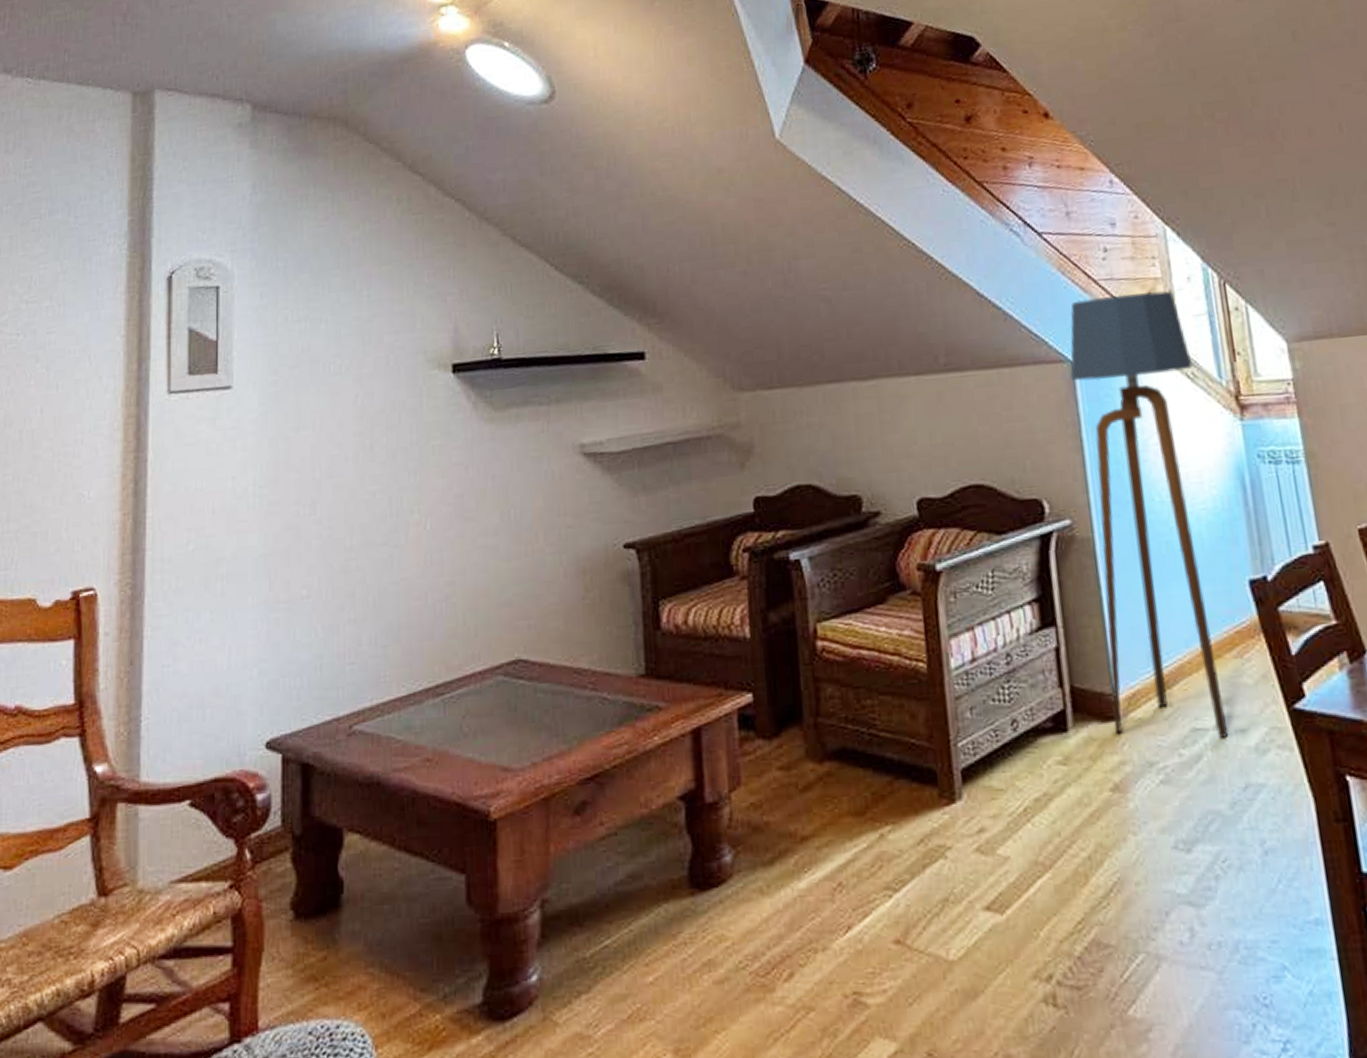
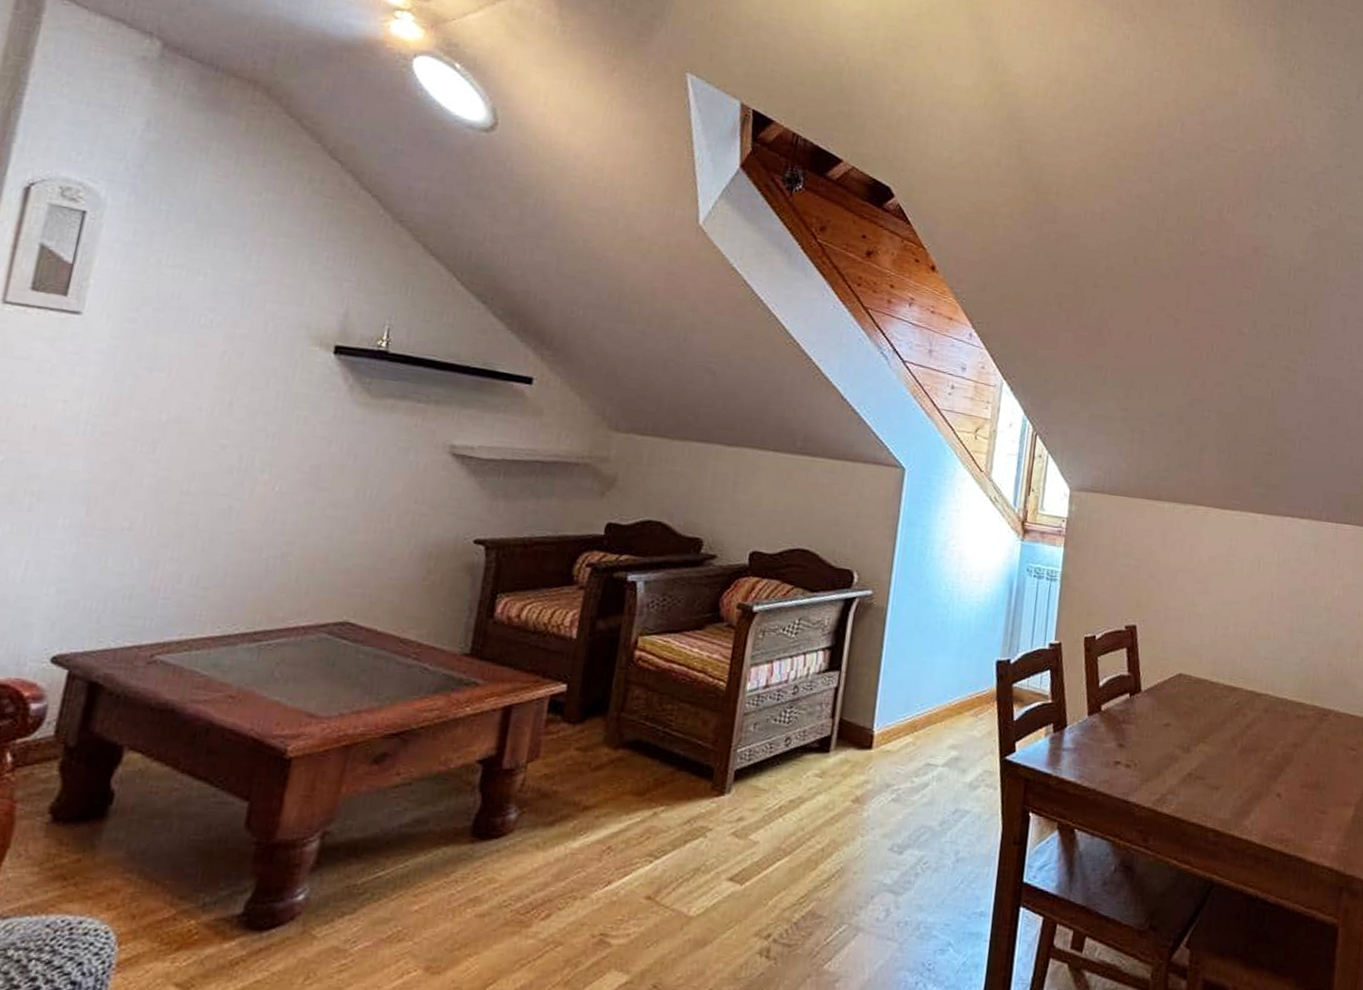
floor lamp: present [1070,290,1229,740] -> none [866,422,997,775]

